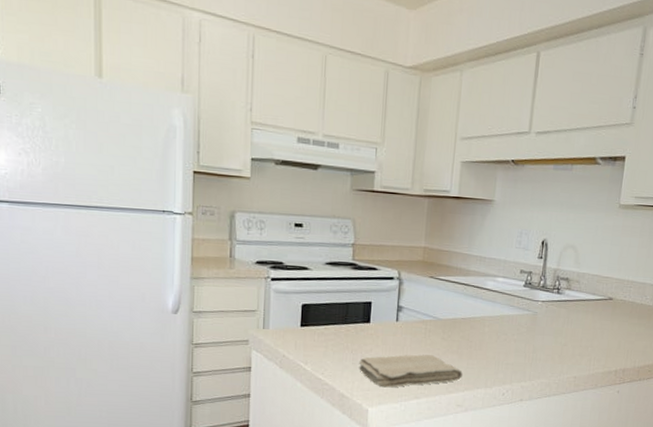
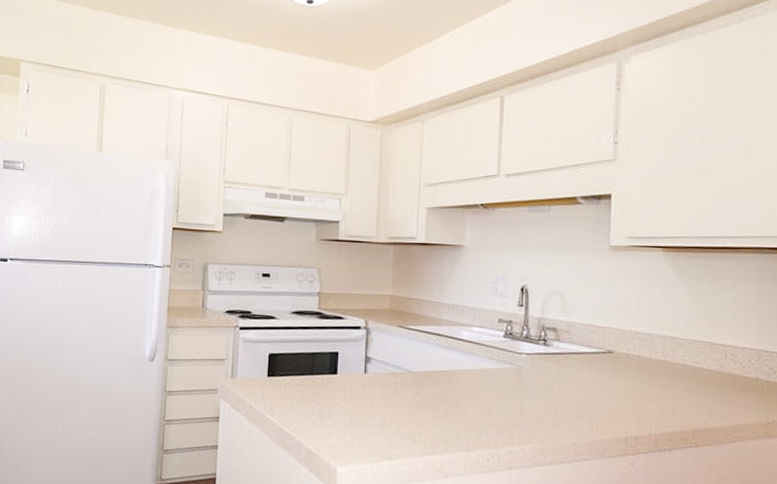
washcloth: present [359,354,463,388] -> none [326,410,439,446]

